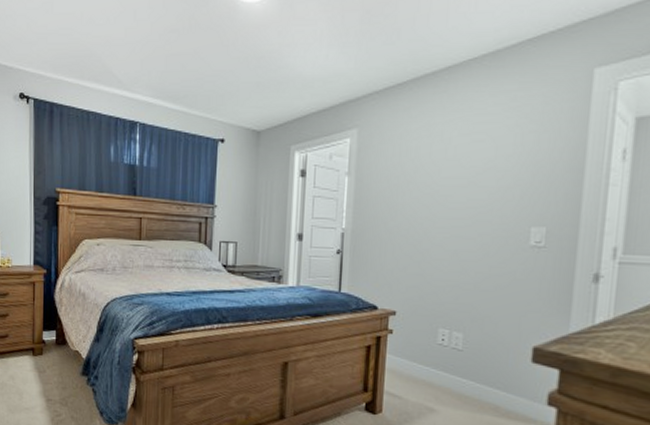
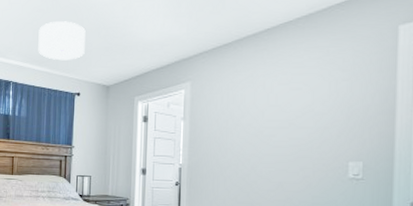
ceiling light: none [172,46,232,97] -> present [38,21,86,61]

